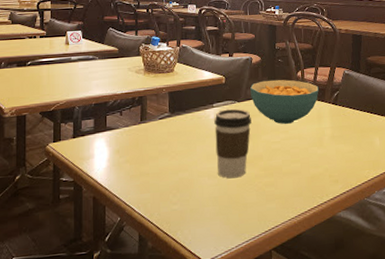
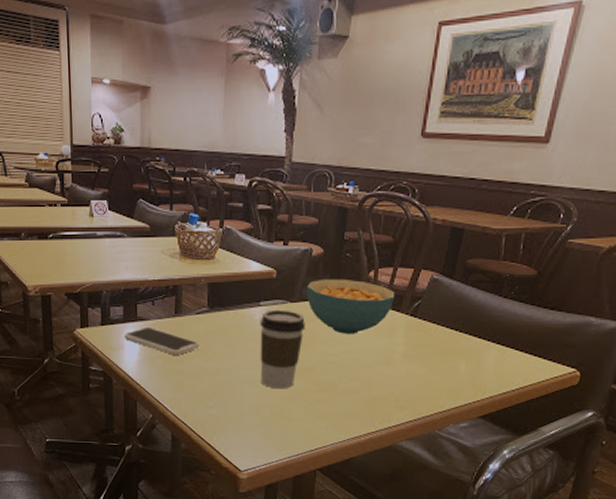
smartphone: none [94,135,163,158] -> present [124,327,200,355]

